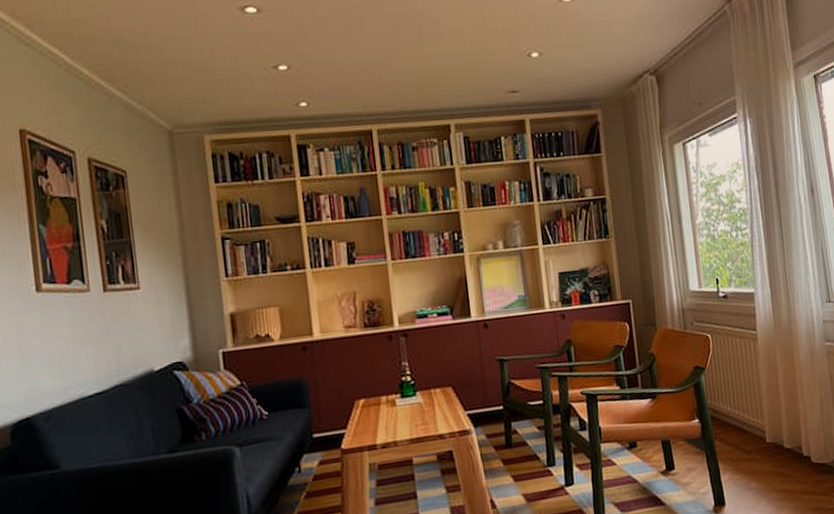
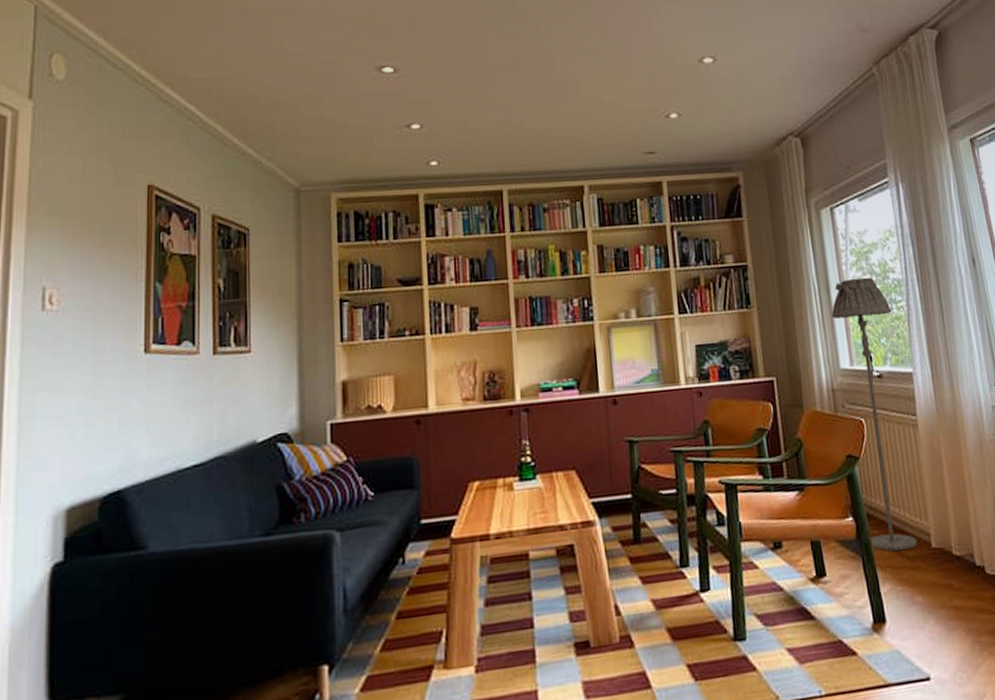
floor lamp: none [682,207,754,447] -> present [831,277,918,552]

